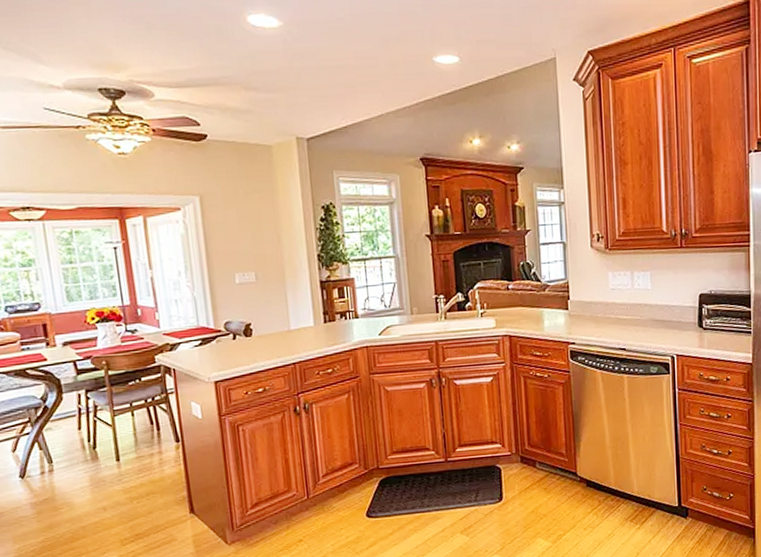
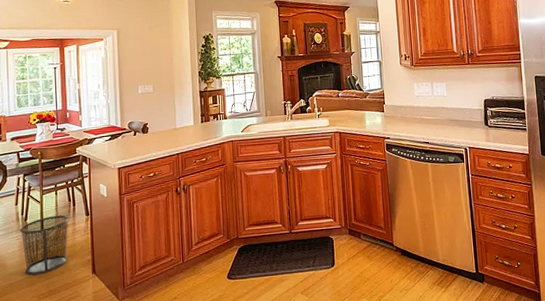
waste bin: none [87,442,155,516] -> present [19,215,70,275]

